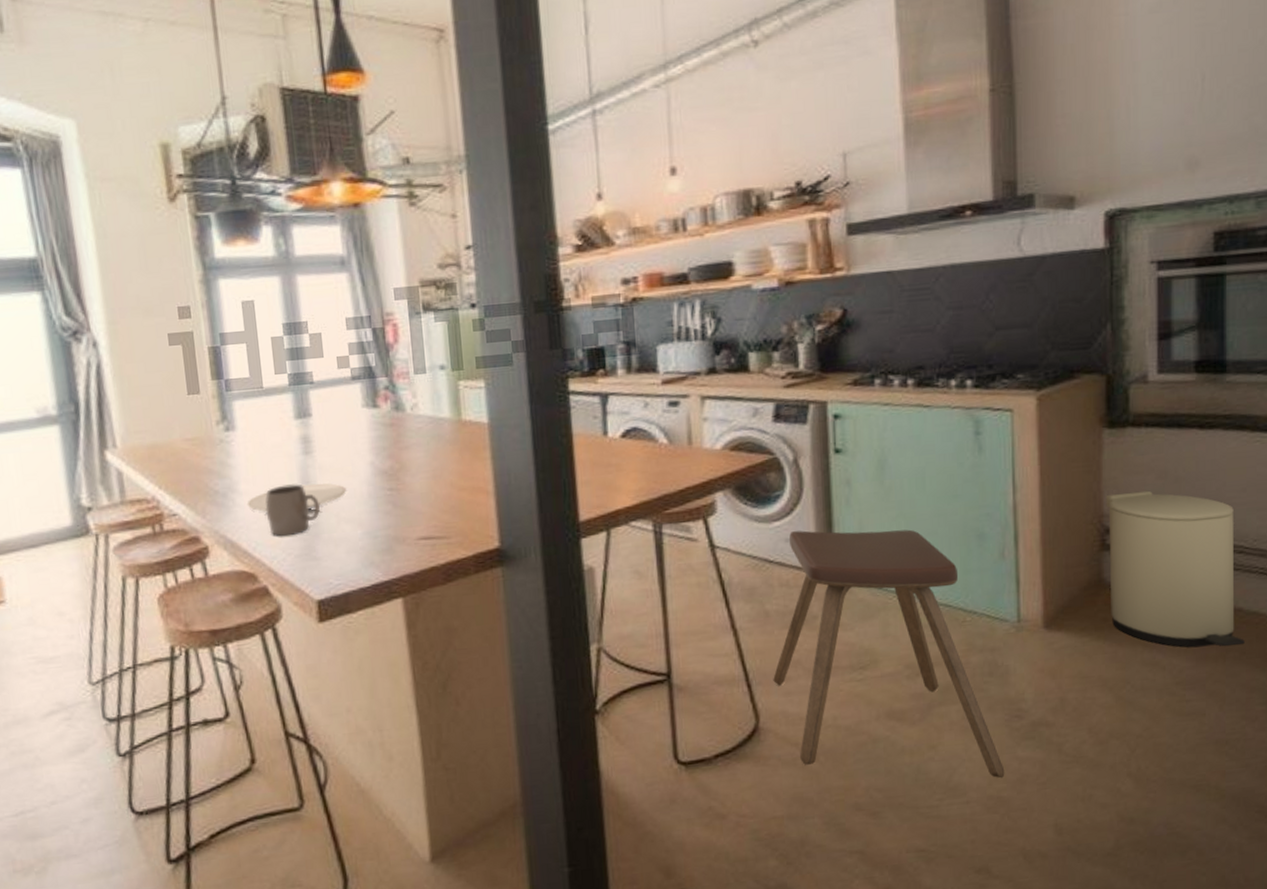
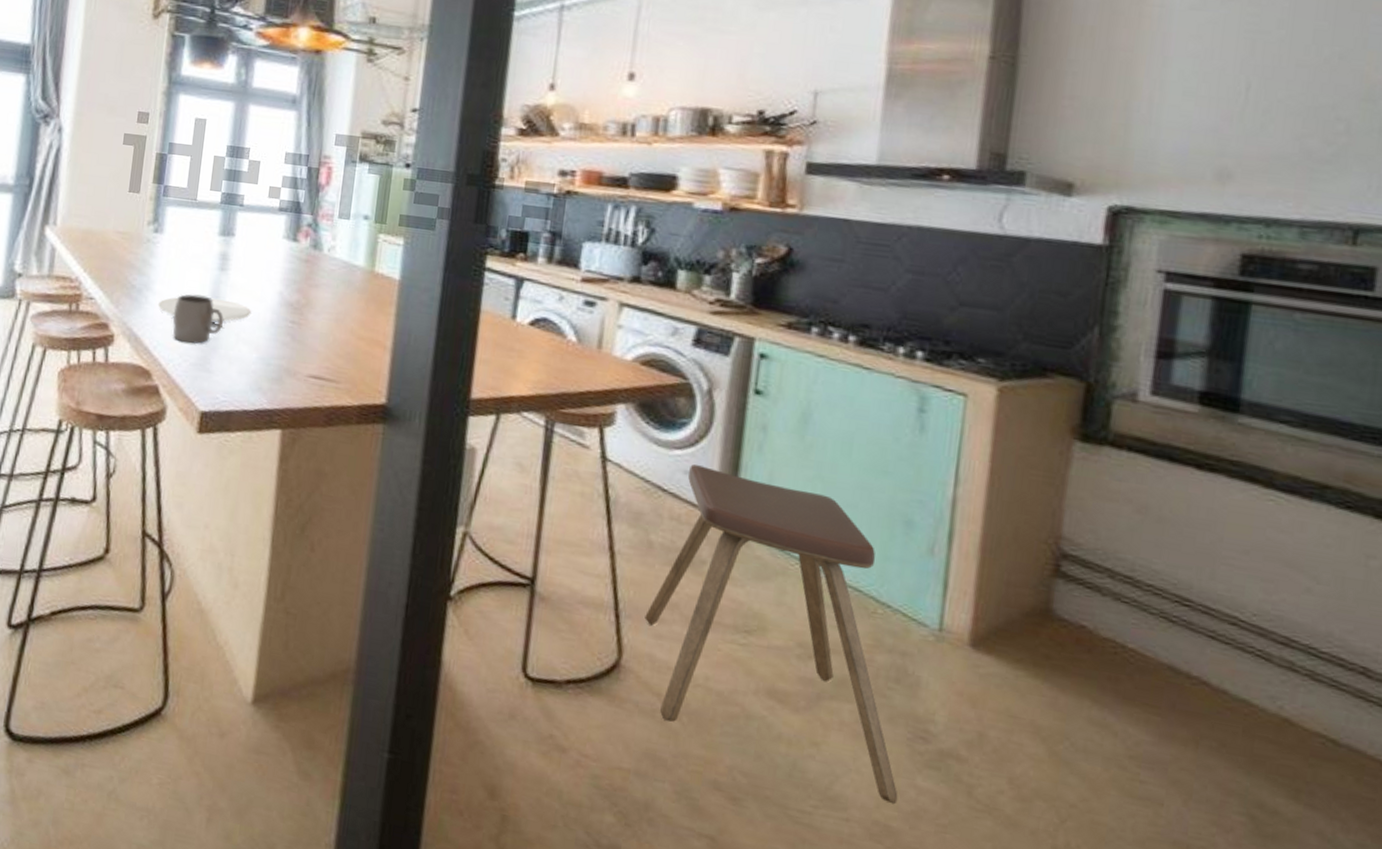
pedal bin: present [1106,490,1245,648] -> none [1056,515,1230,735]

